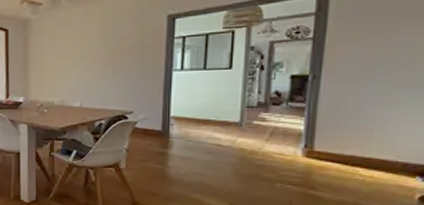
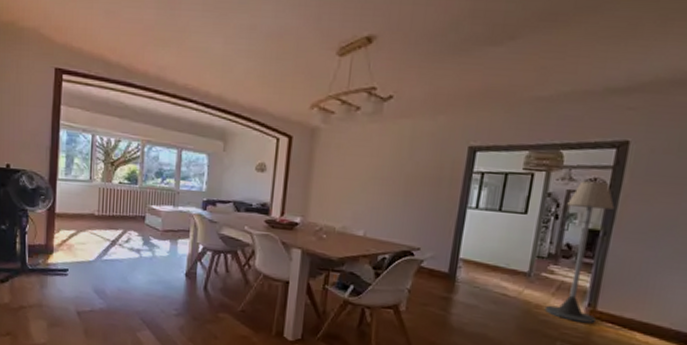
floor lamp: none [260,29,321,163] -> present [544,181,615,324]

